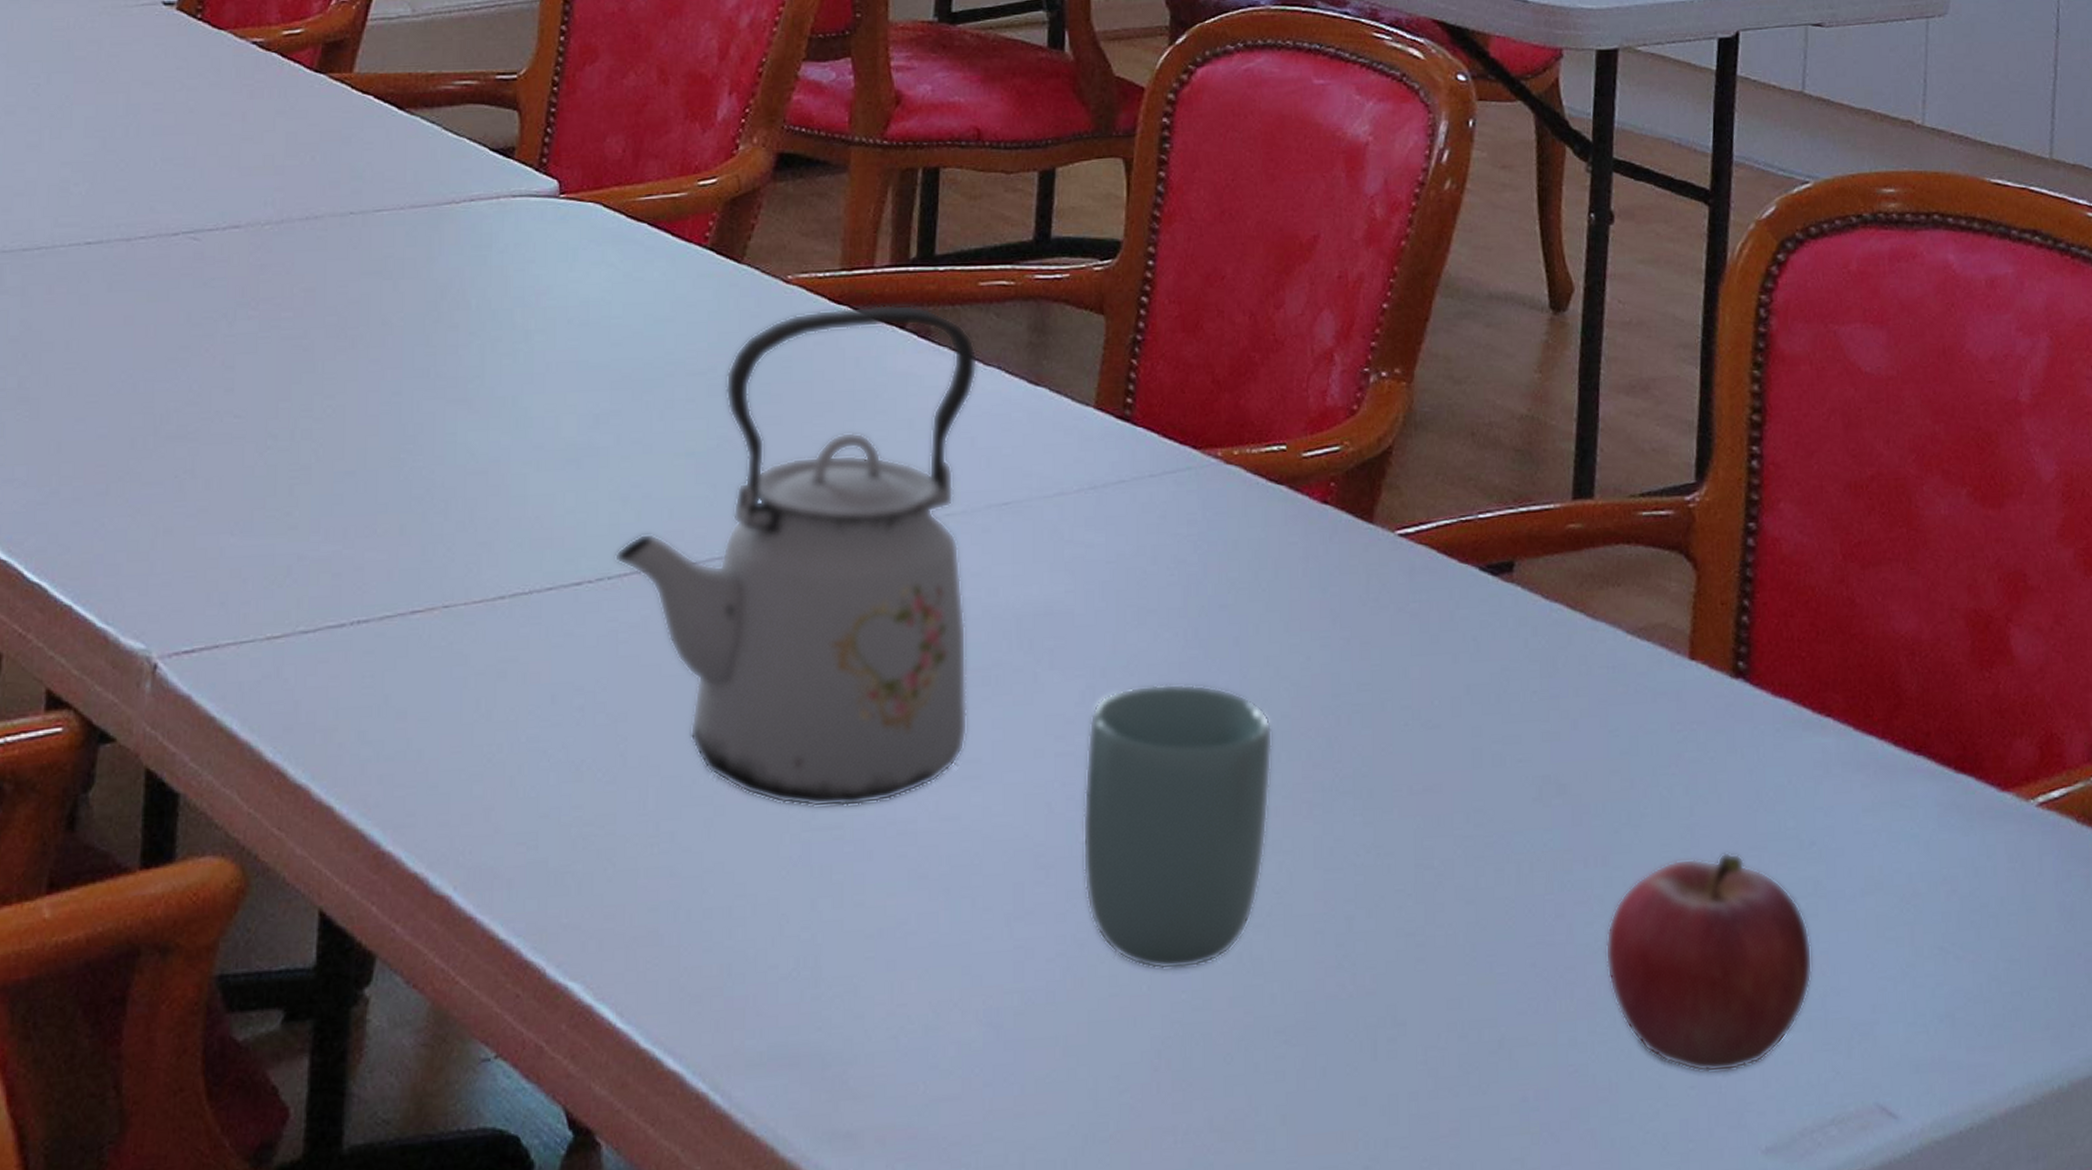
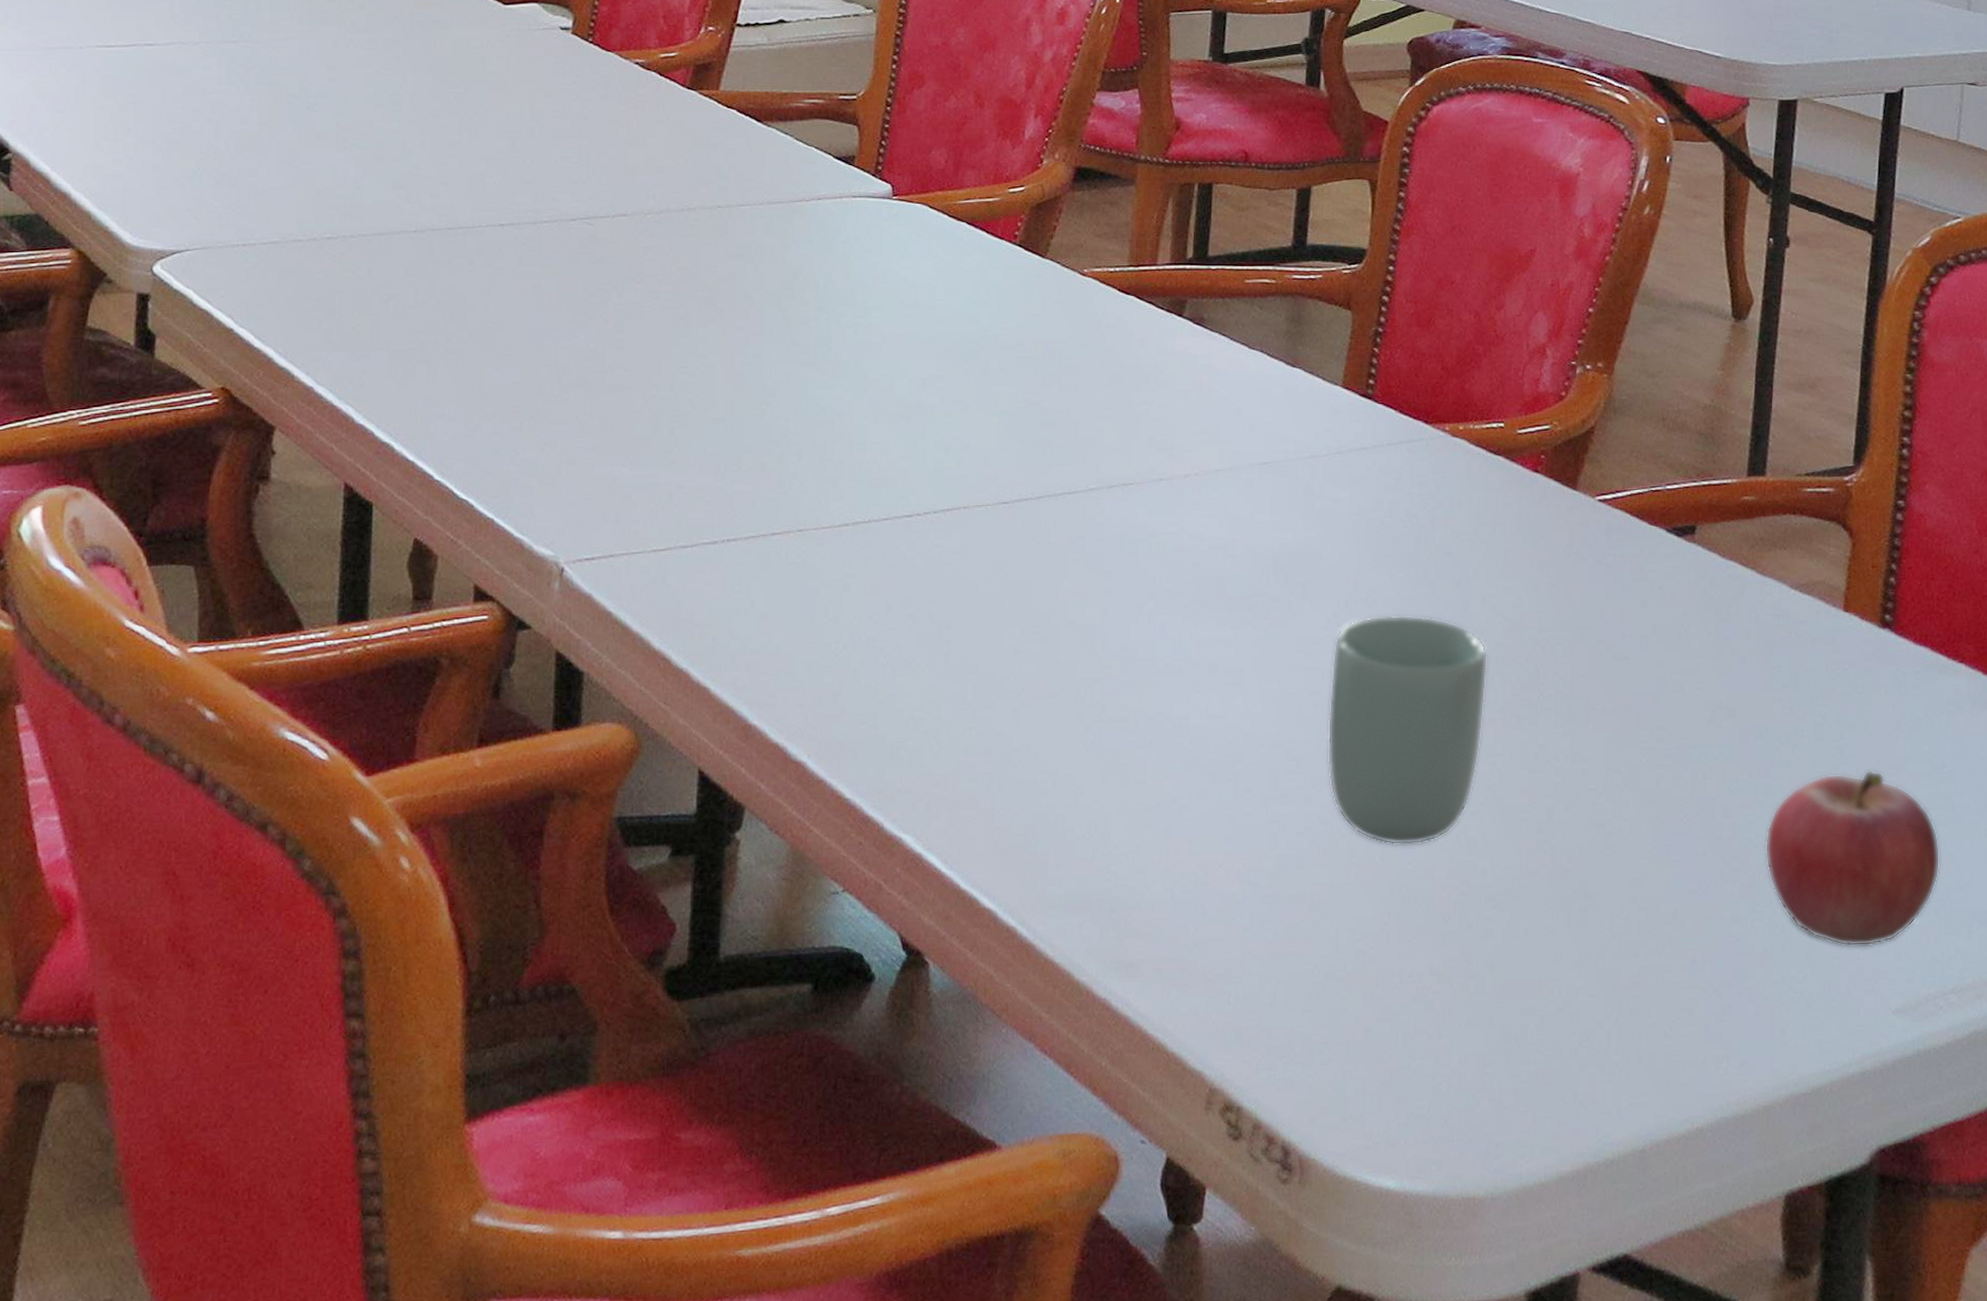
kettle: present [615,304,978,808] -> none [940,295,1244,704]

